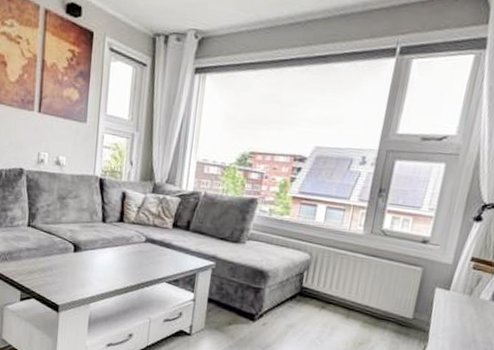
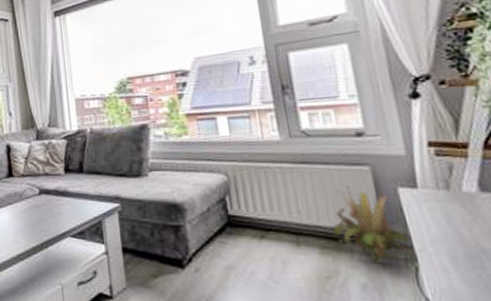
decorative plant: none [375,279,429,340] -> present [331,185,415,264]

